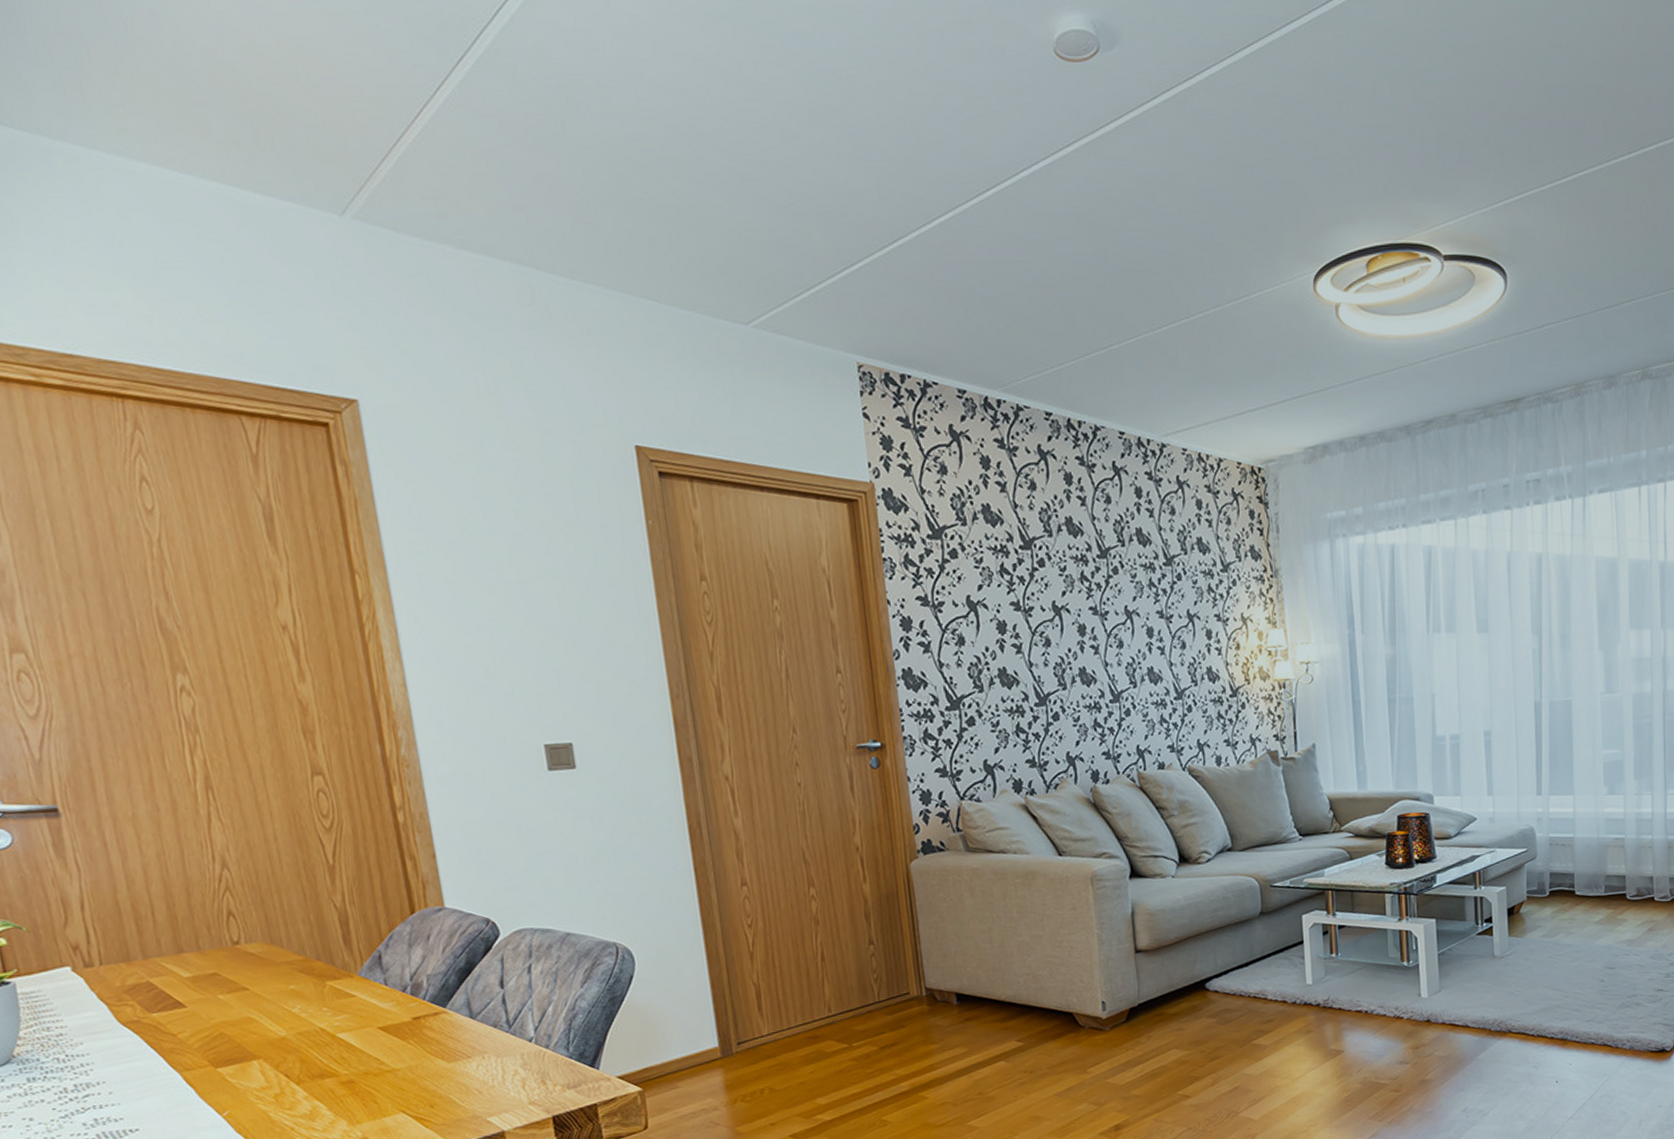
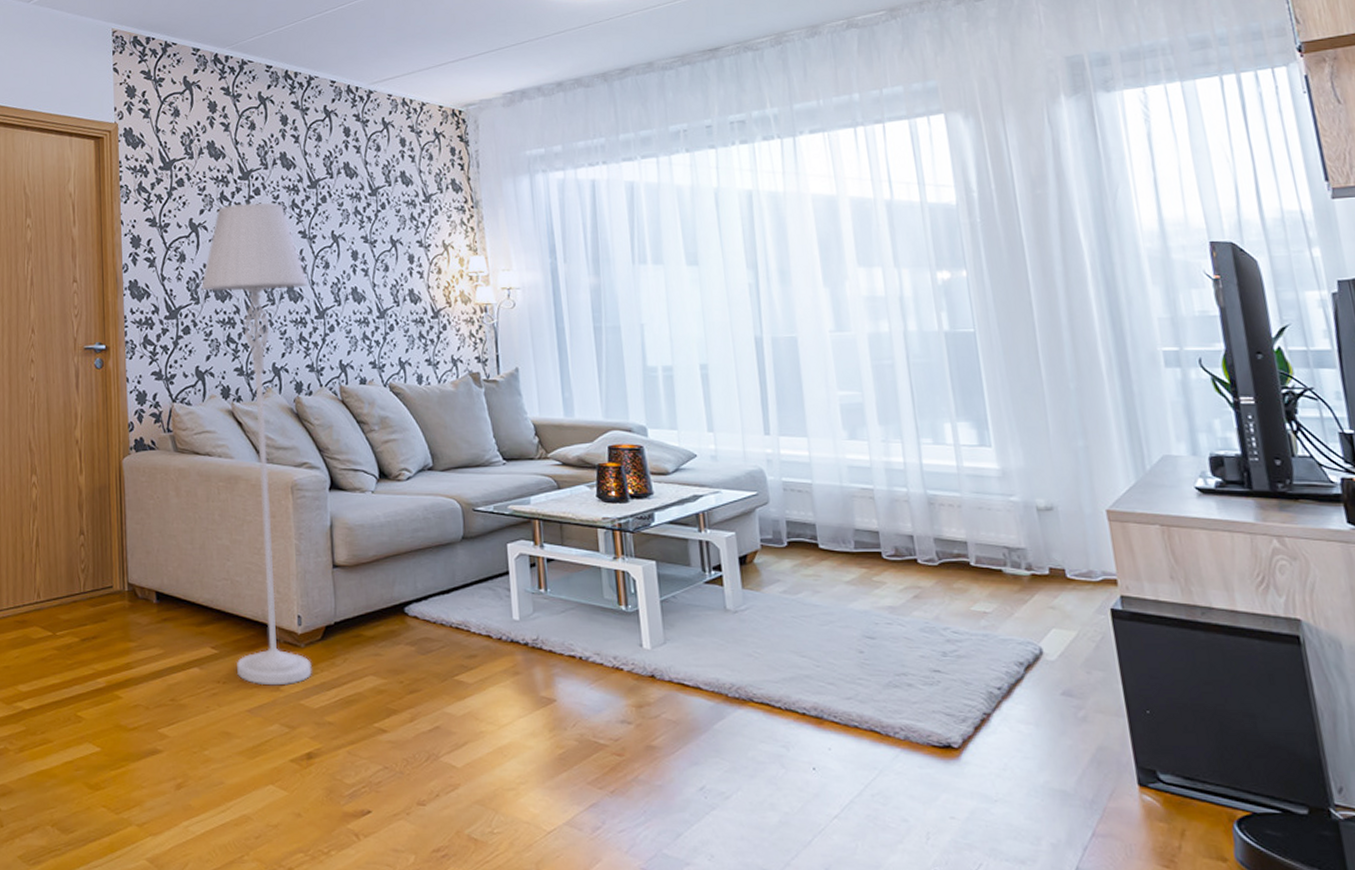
floor lamp: none [984,575,1118,1070] -> present [201,202,312,686]

